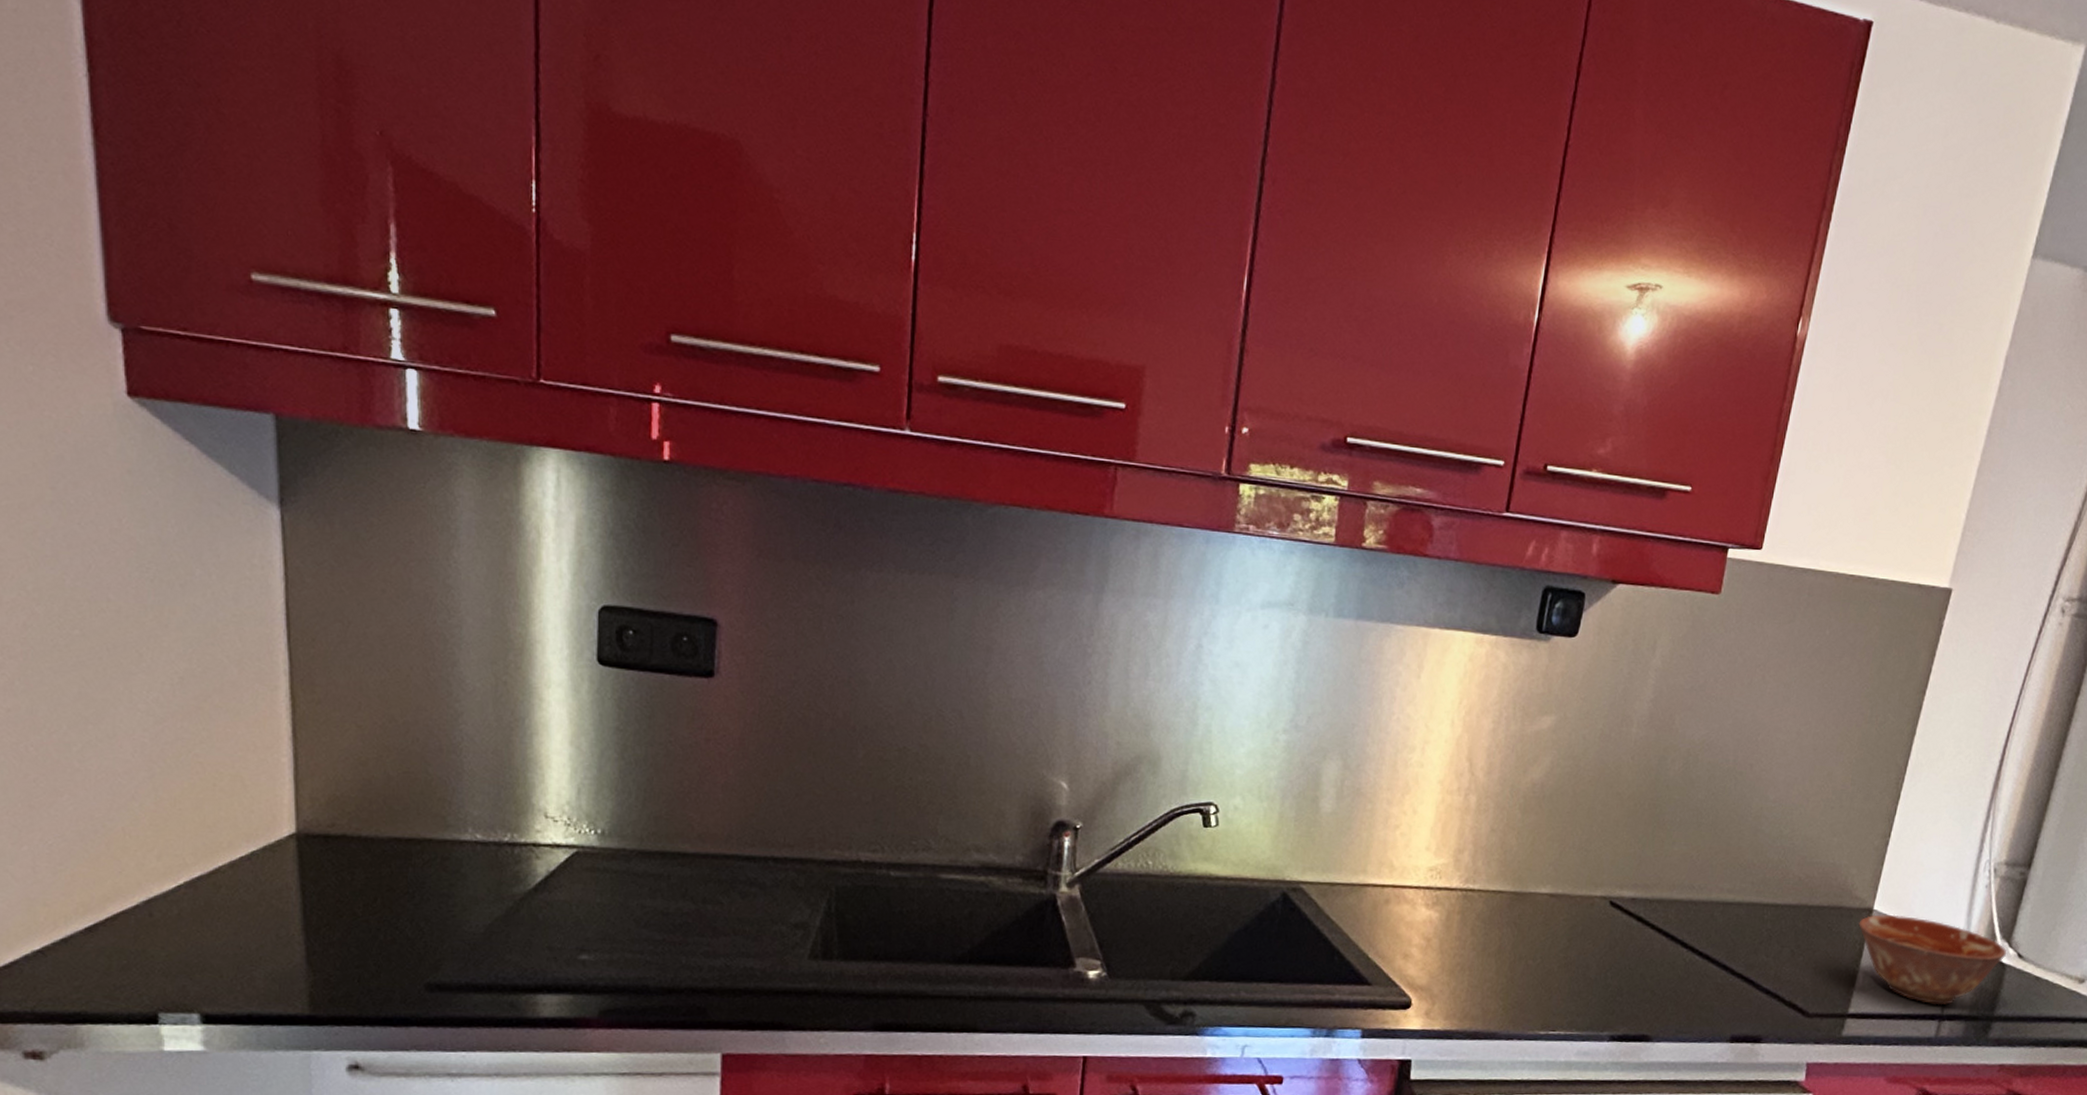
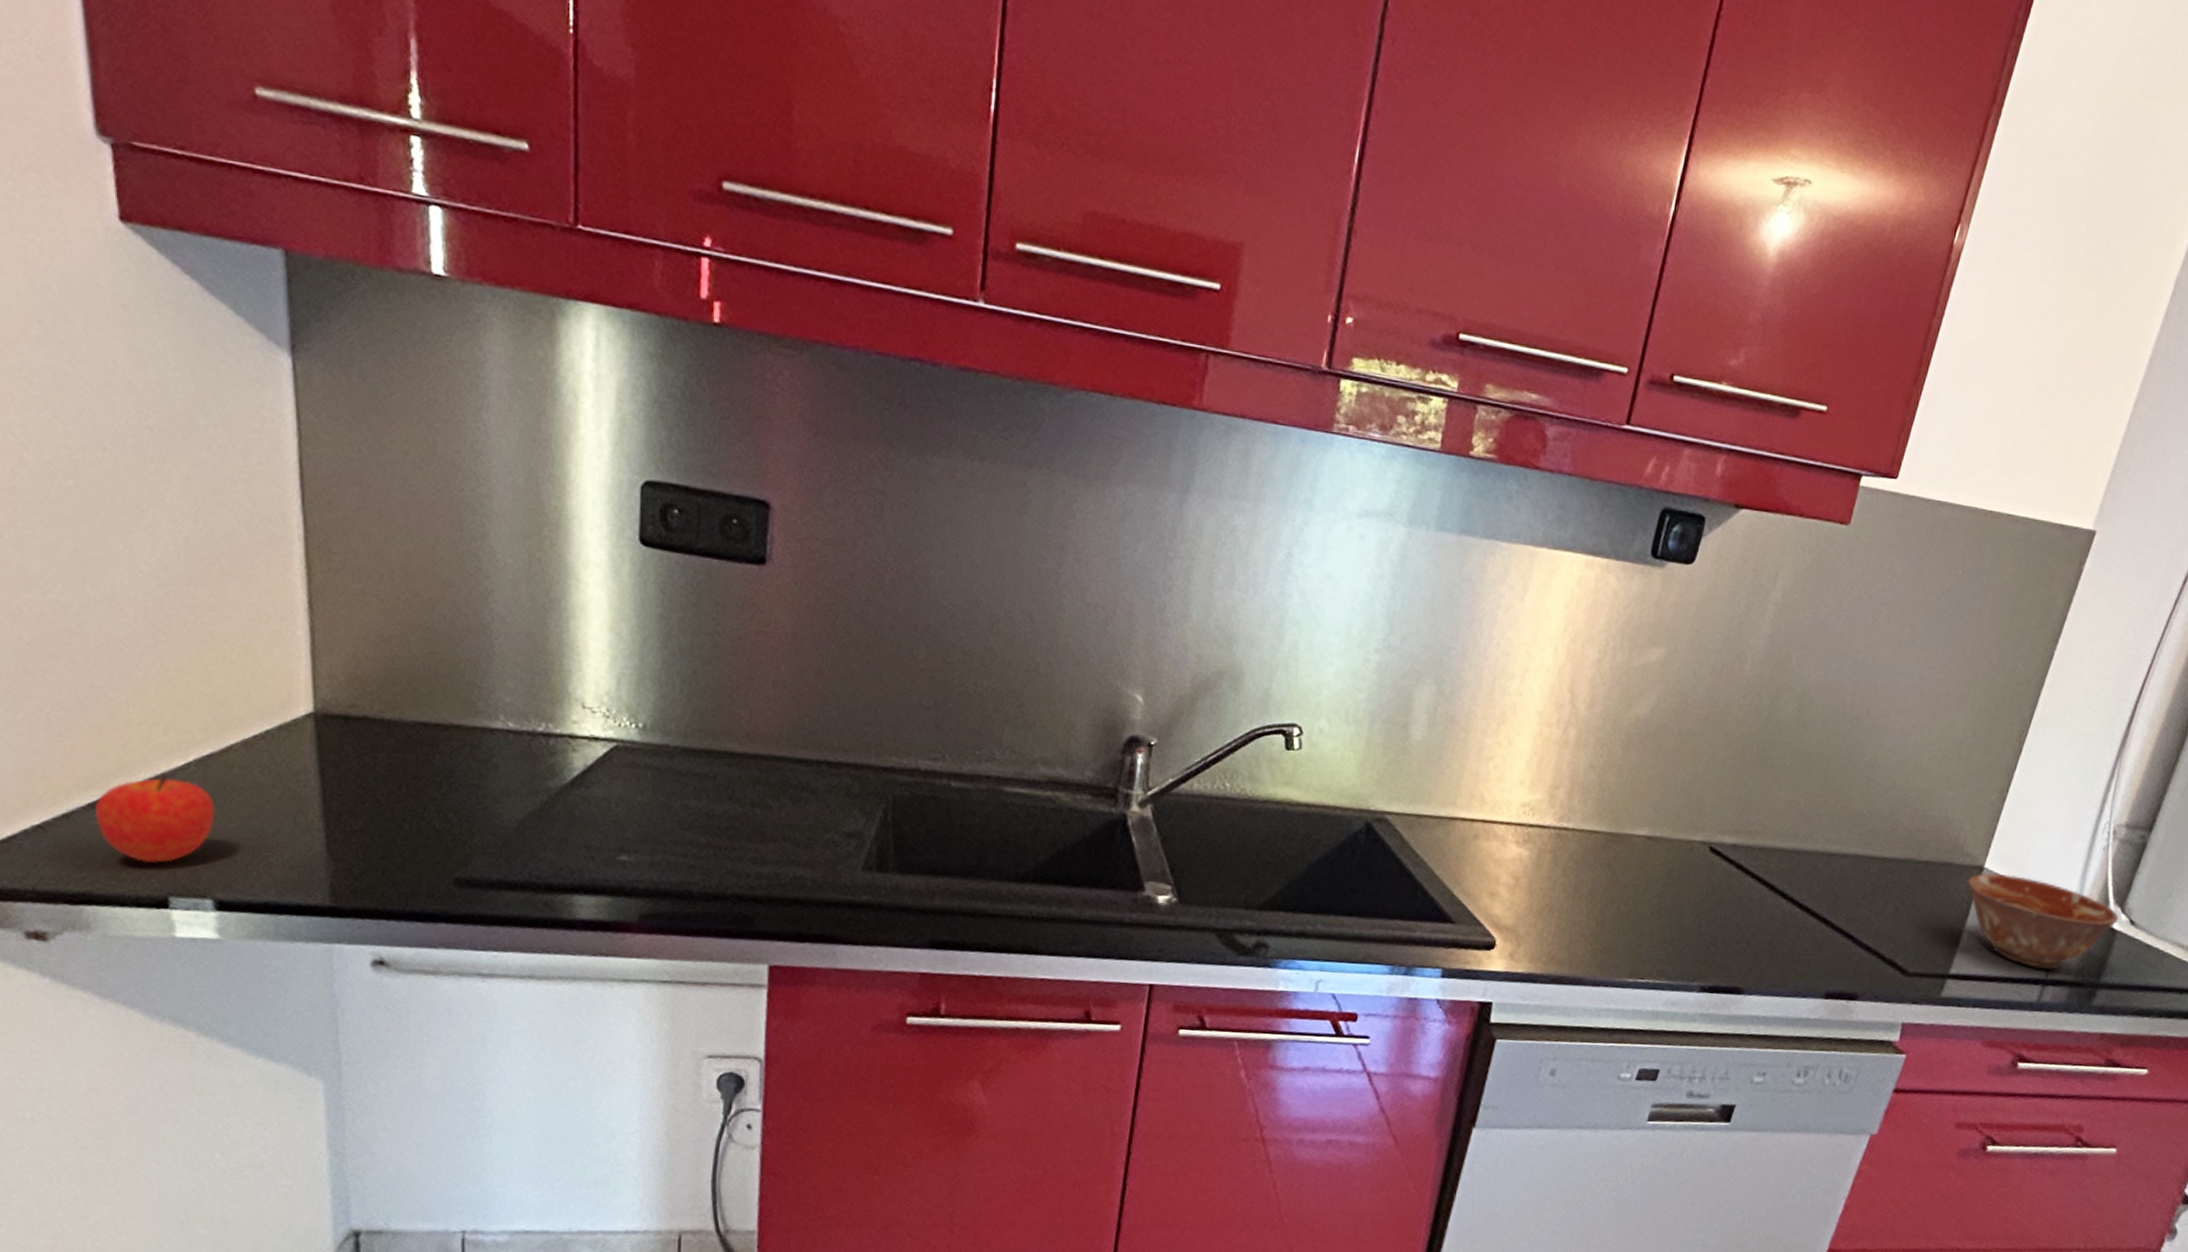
fruit: none [92,897,203,982] -> present [95,774,215,864]

